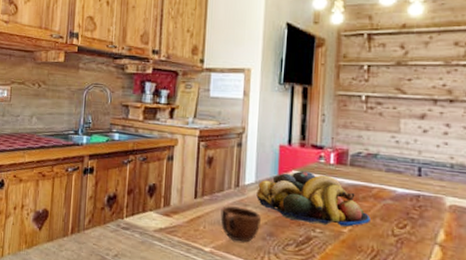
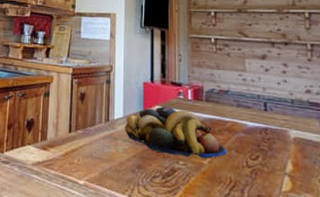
mug: present [220,206,262,243] -> none [93,139,131,175]

